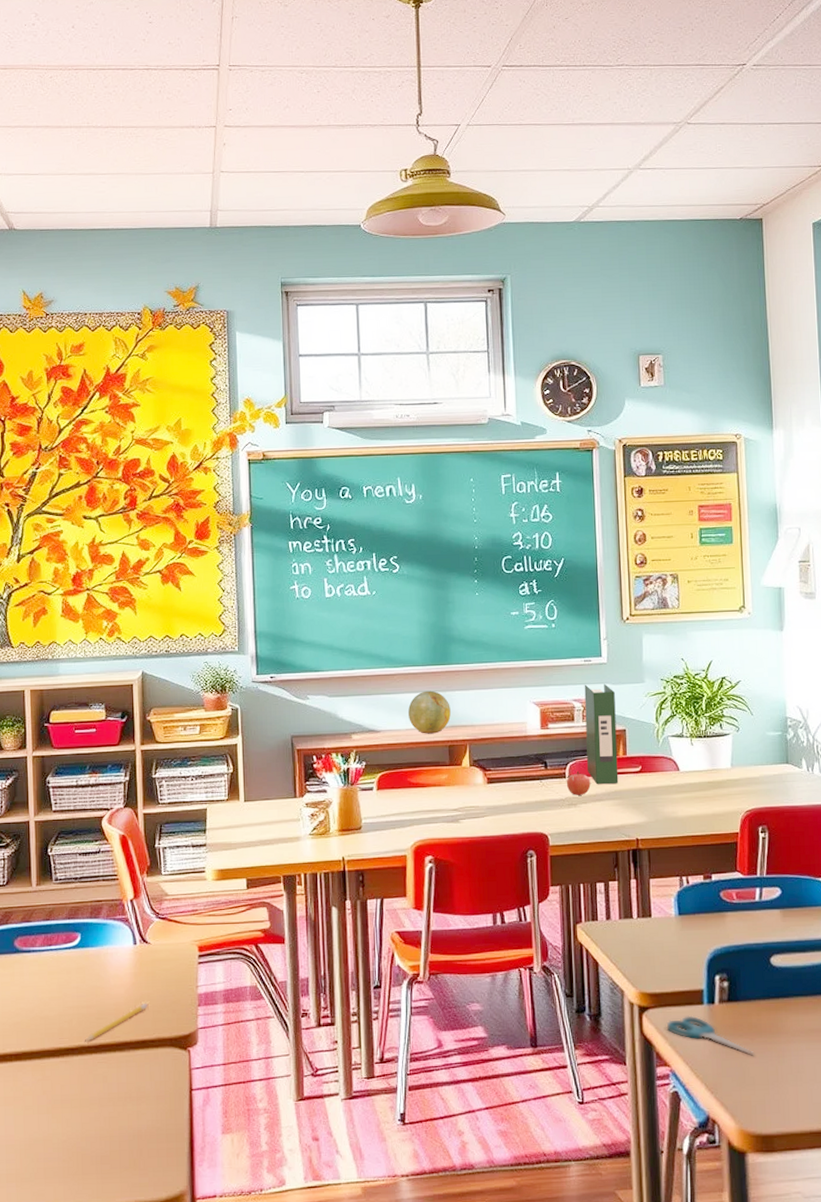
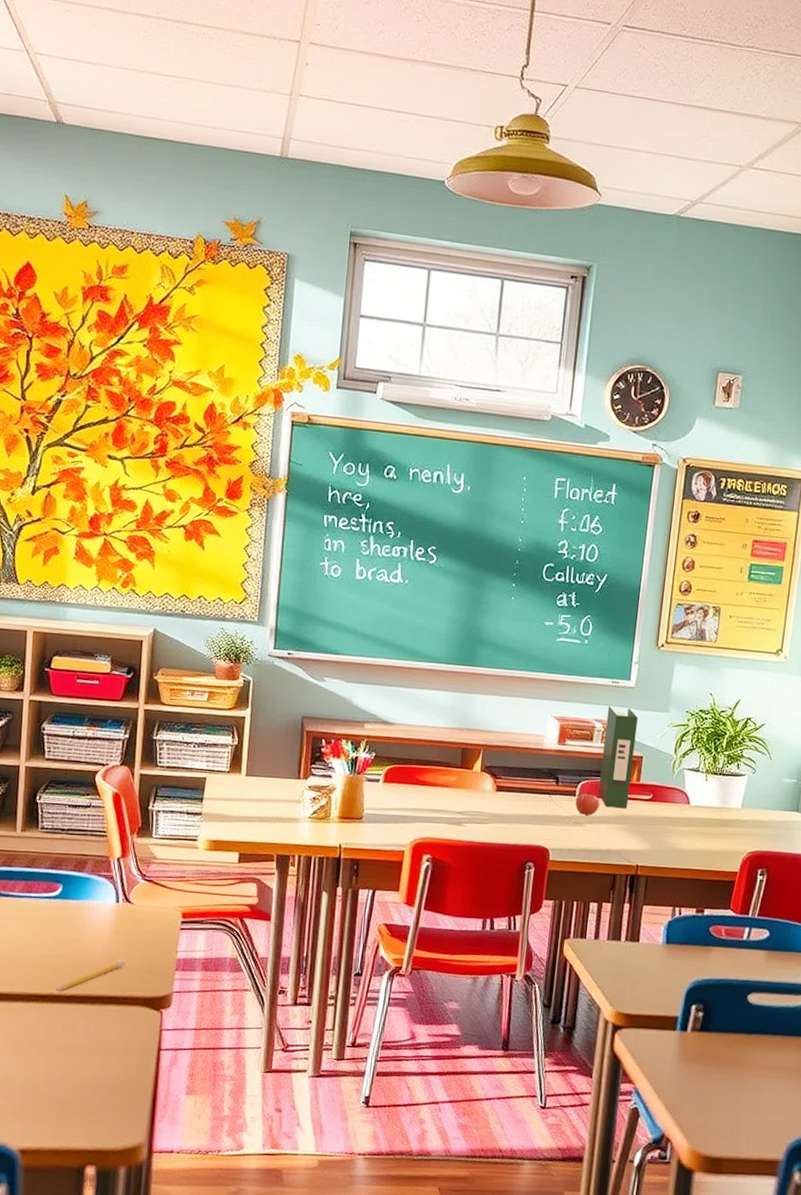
globe: present [408,690,451,734] -> none [425,689,470,734]
scissors: present [666,1015,755,1056] -> none [636,1039,718,1084]

